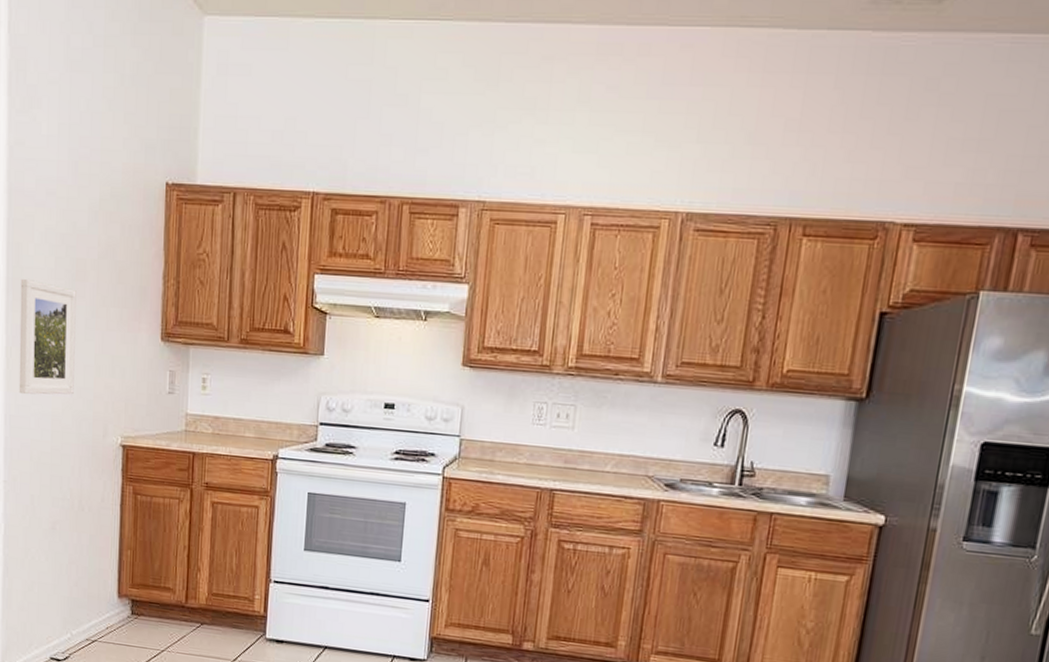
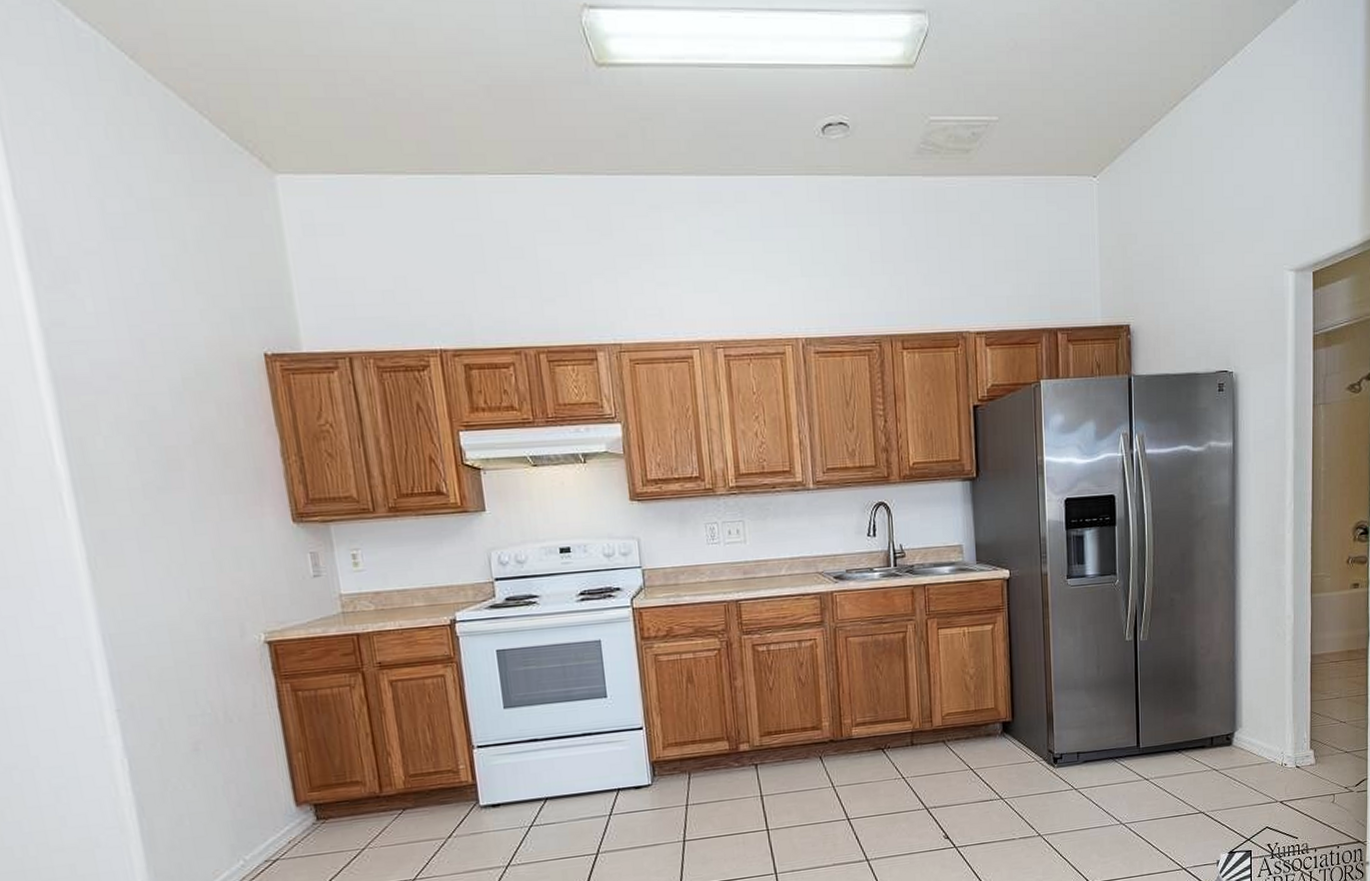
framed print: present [19,278,76,395] -> none [92,476,192,608]

